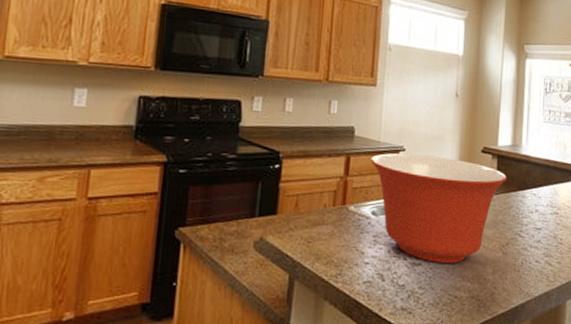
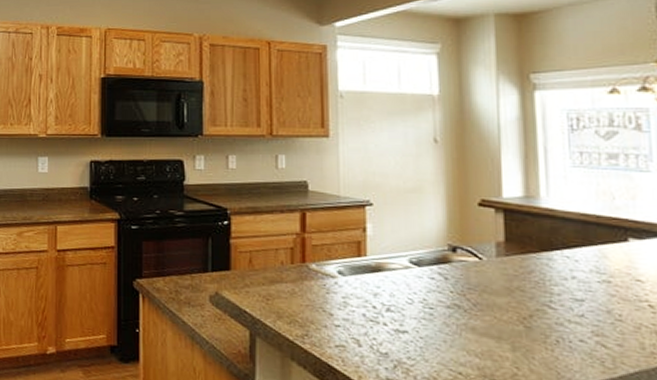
mixing bowl: present [371,153,508,264] -> none [330,208,522,334]

